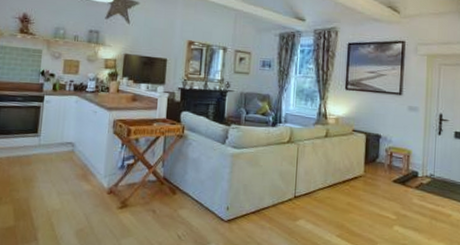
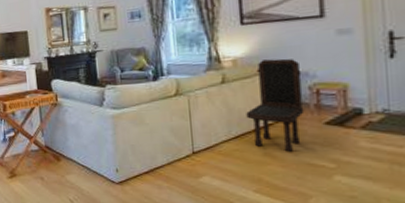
dining chair: none [339,122,382,203] -> present [246,58,305,152]

